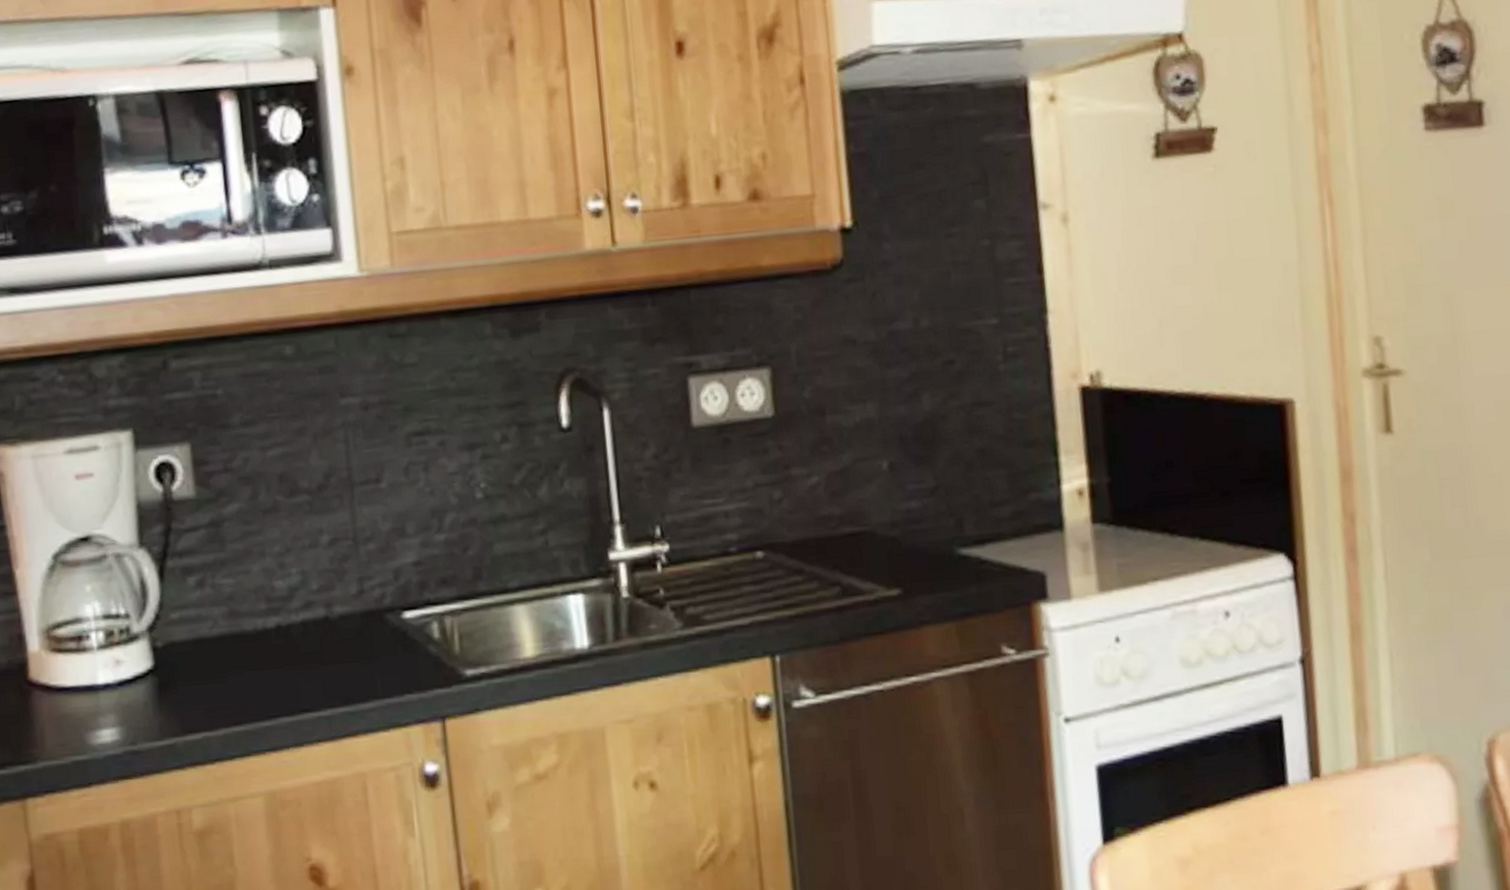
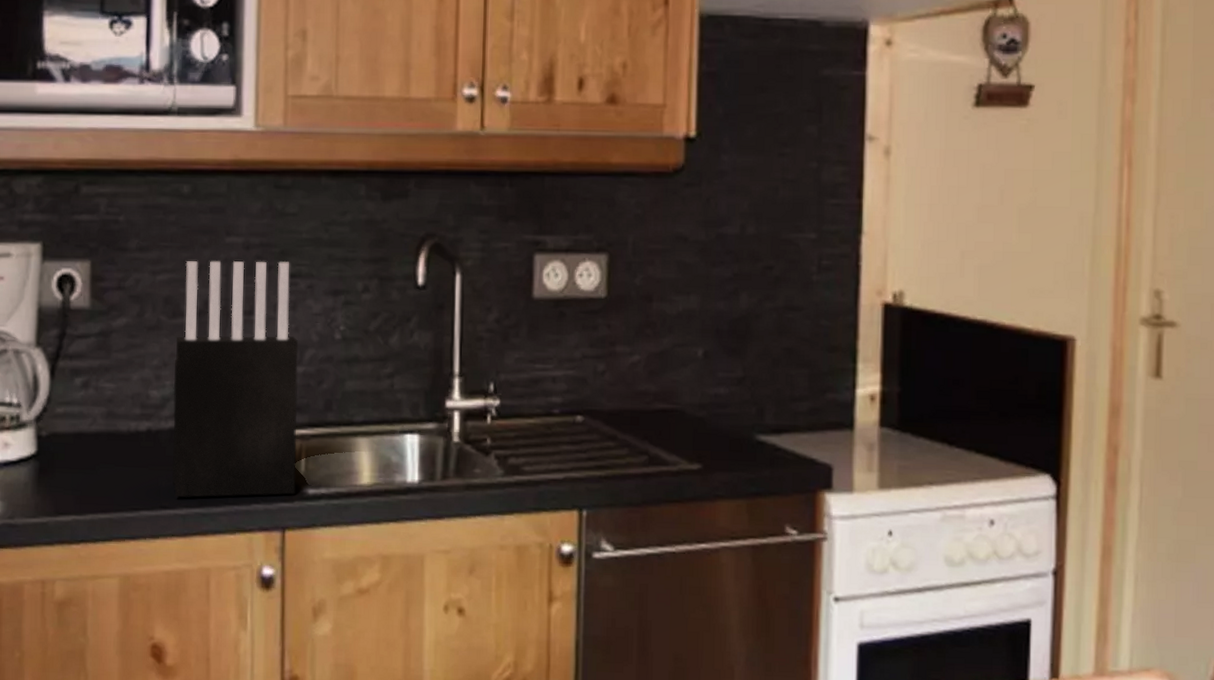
knife block: none [298,418,452,698] -> present [172,261,299,498]

